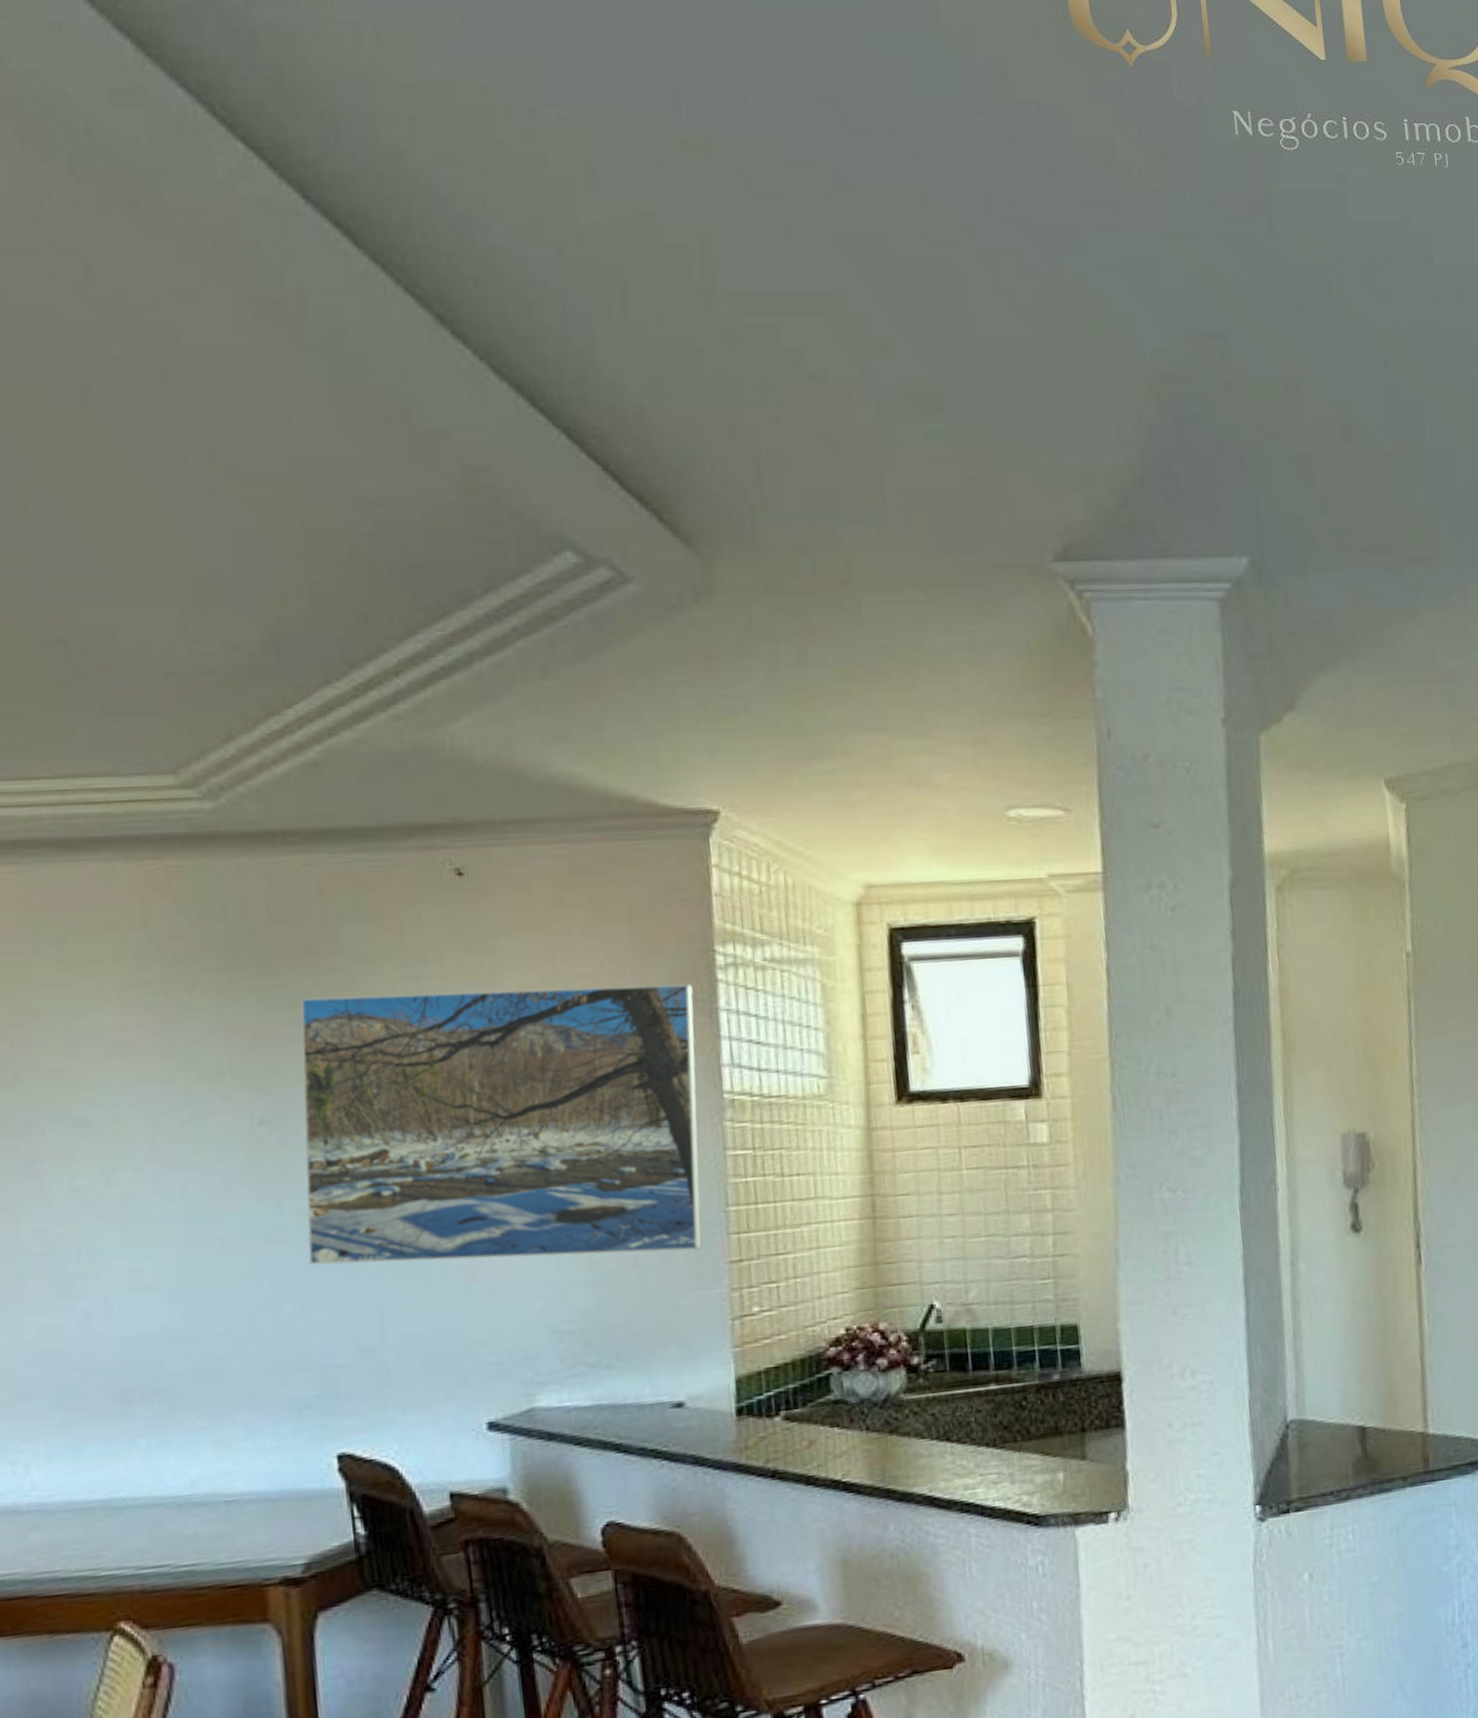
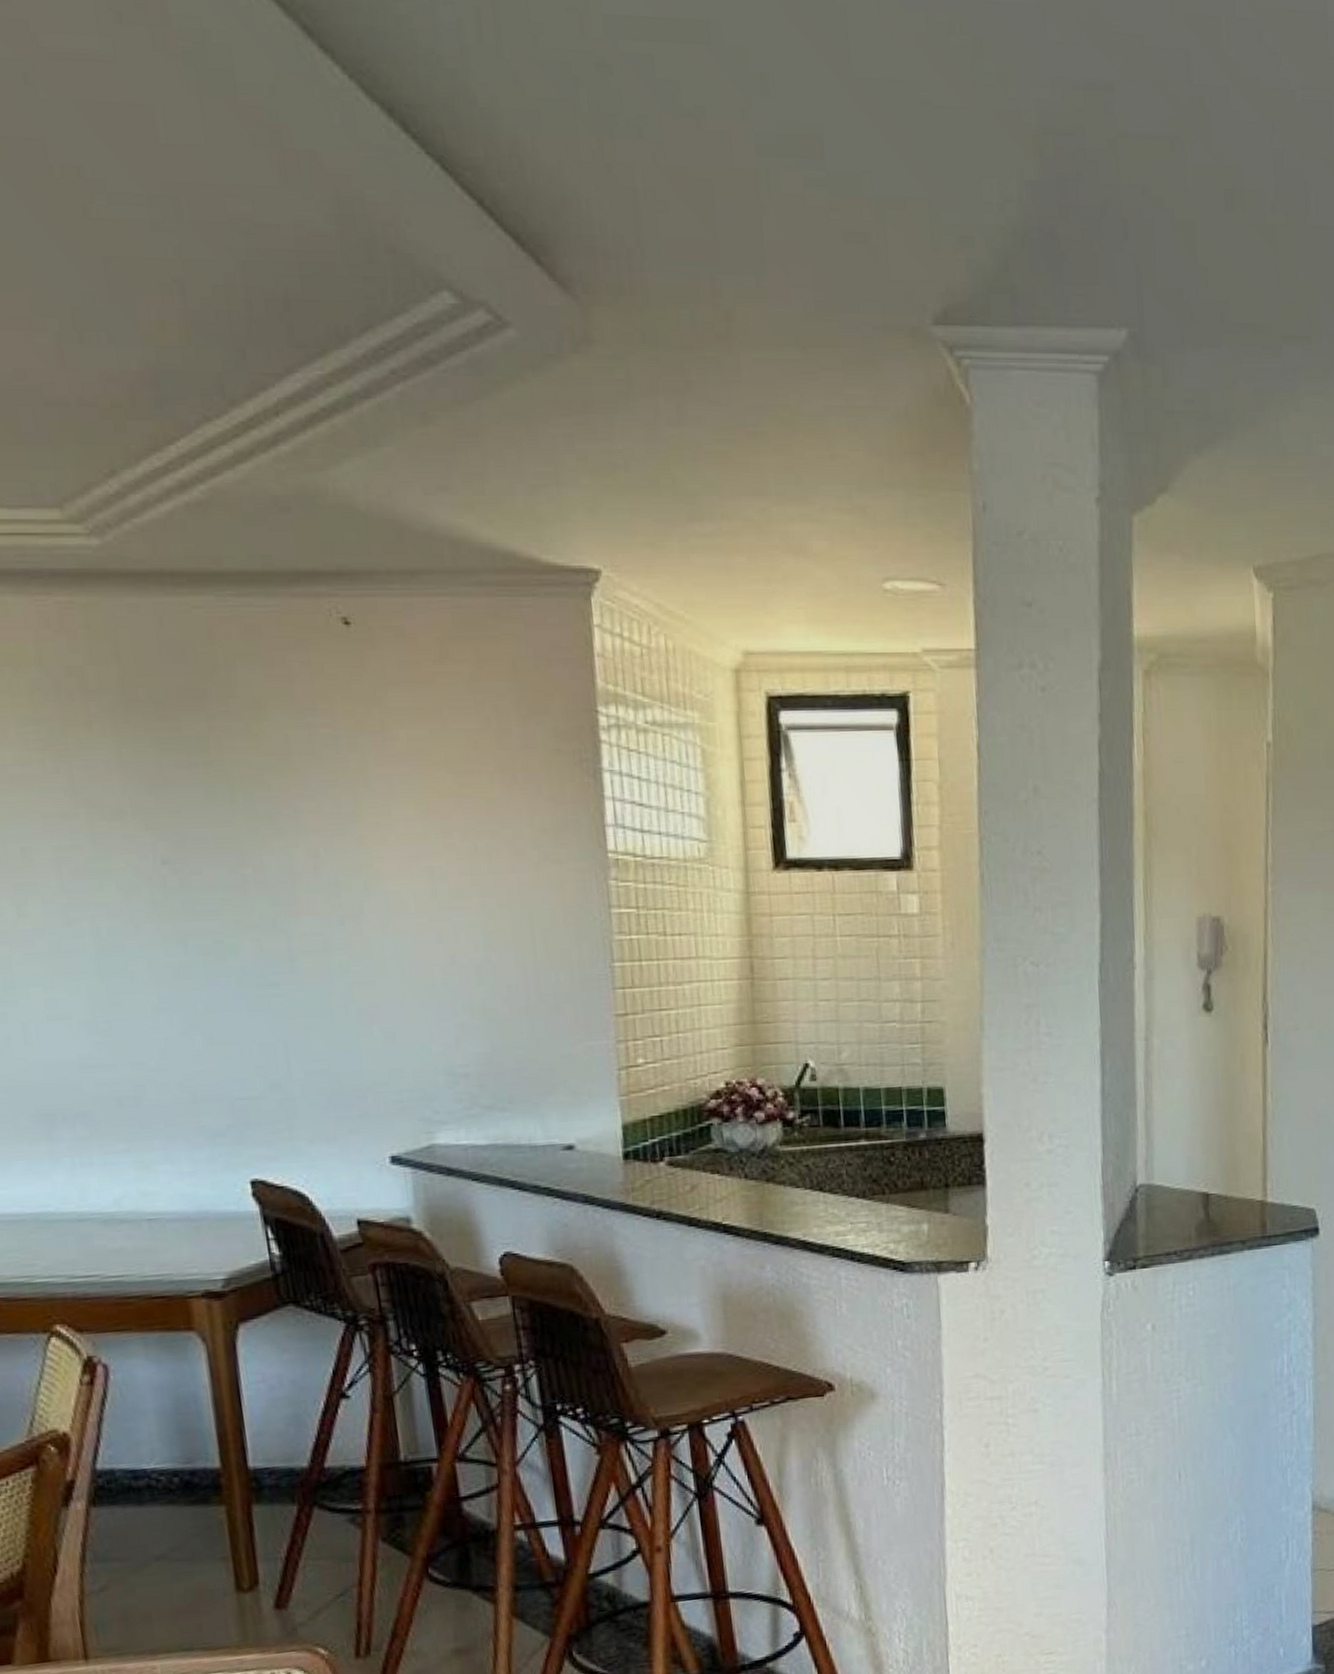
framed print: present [300,983,703,1265] -> none [195,740,590,1003]

